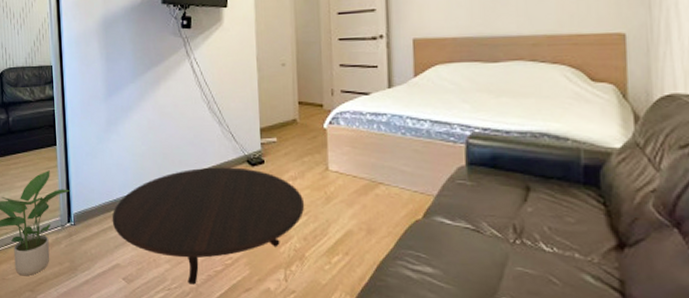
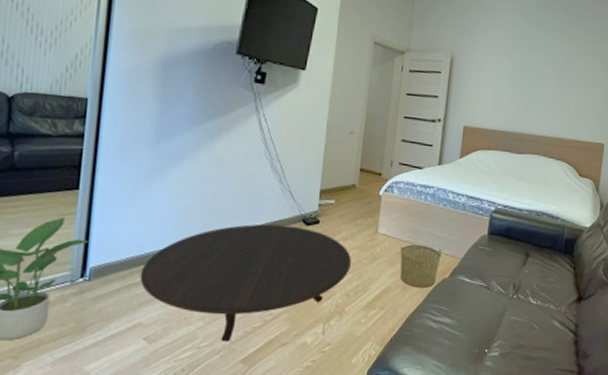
basket: none [358,181,409,232] -> present [400,244,442,289]

